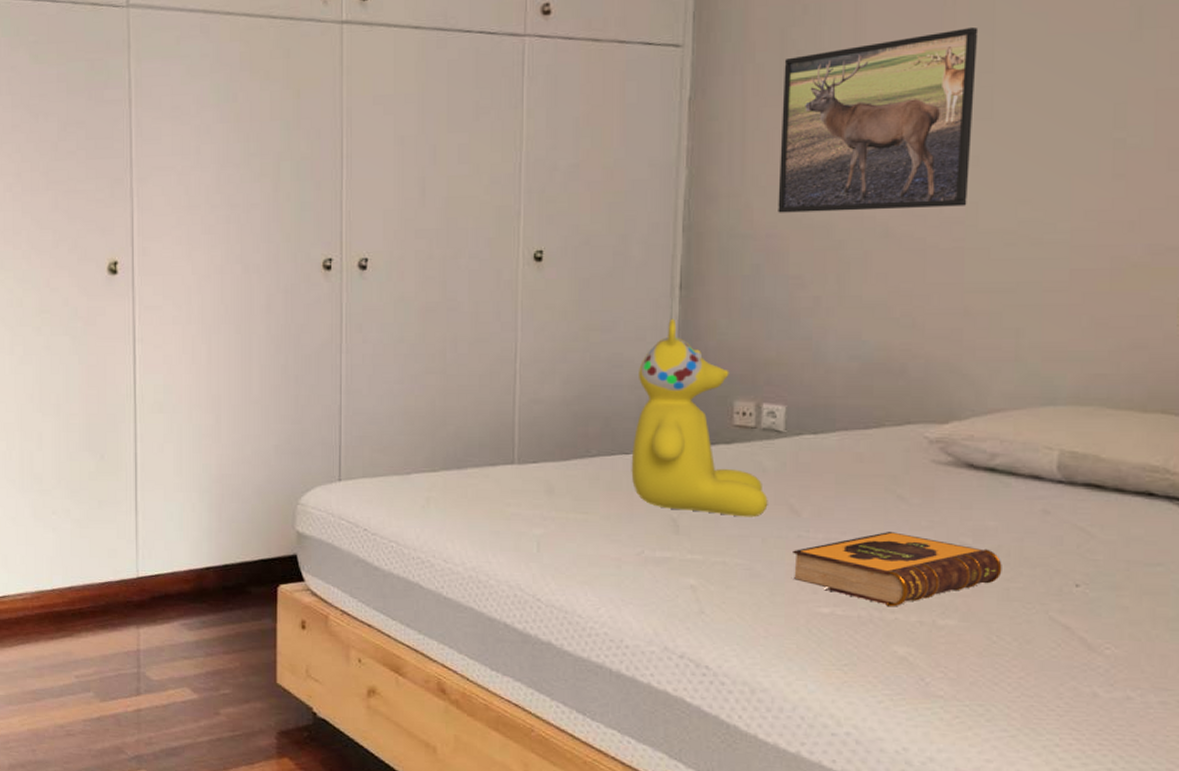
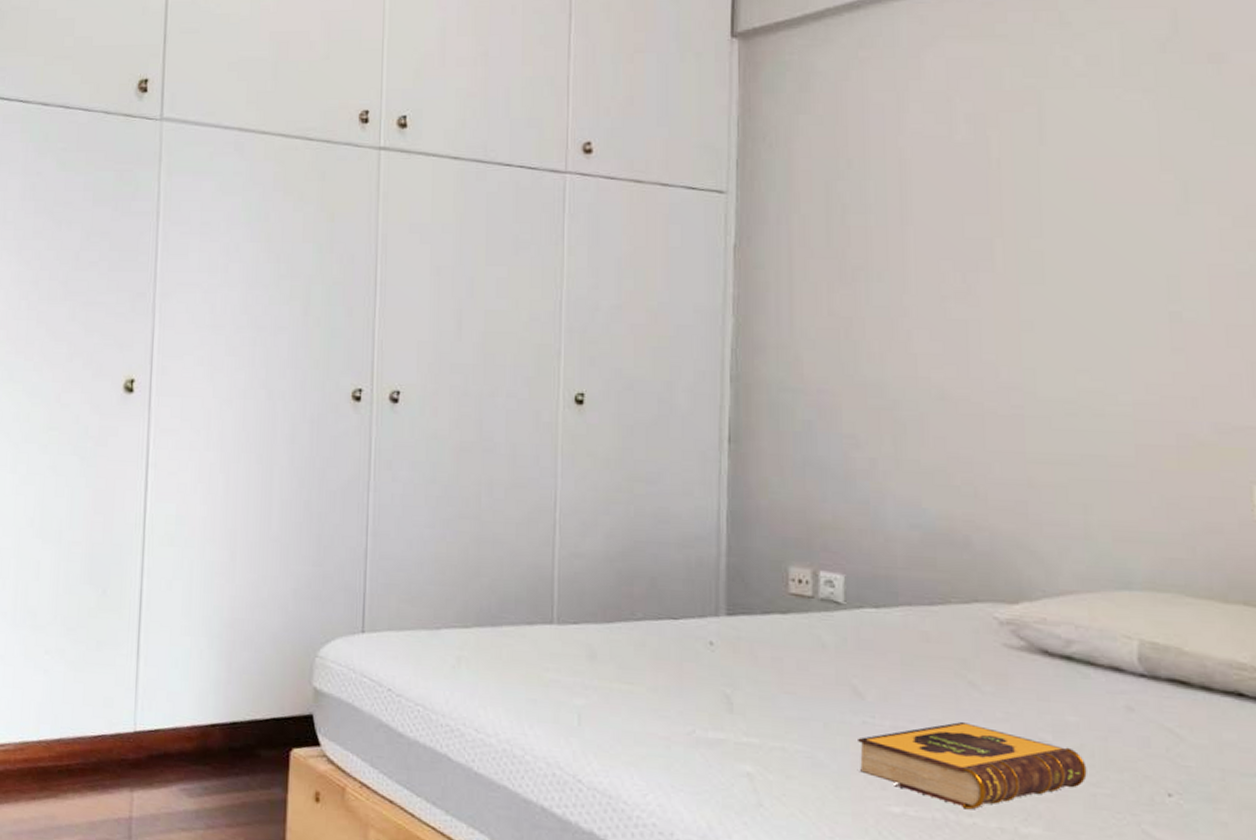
teddy bear: present [631,318,768,517] -> none [680,473,829,698]
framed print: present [778,26,979,213] -> none [828,191,1025,372]

